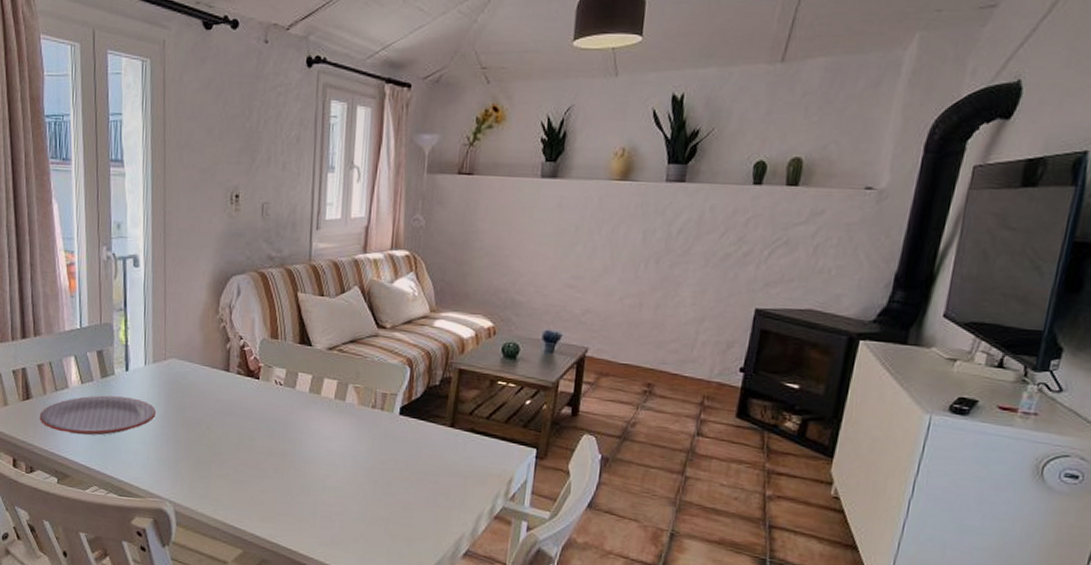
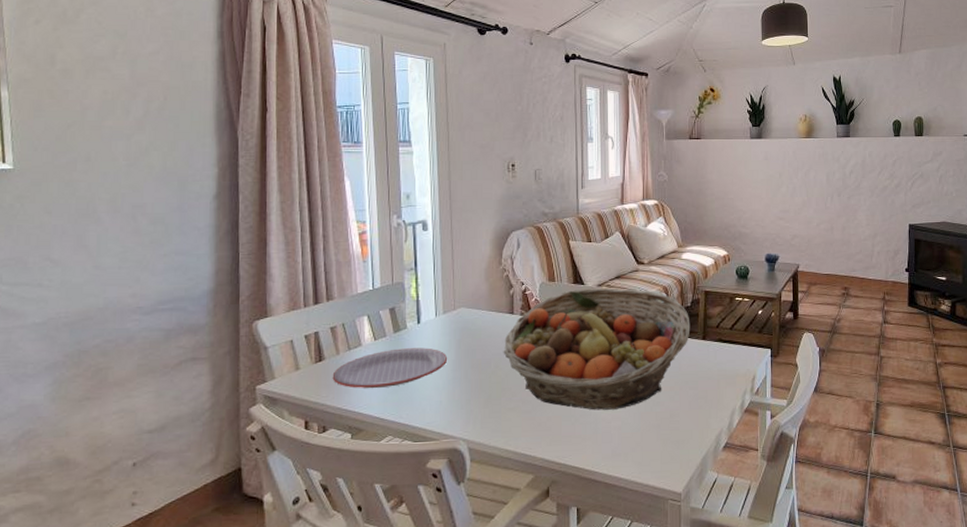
fruit basket: none [216,351,437,494] -> present [503,288,691,410]

